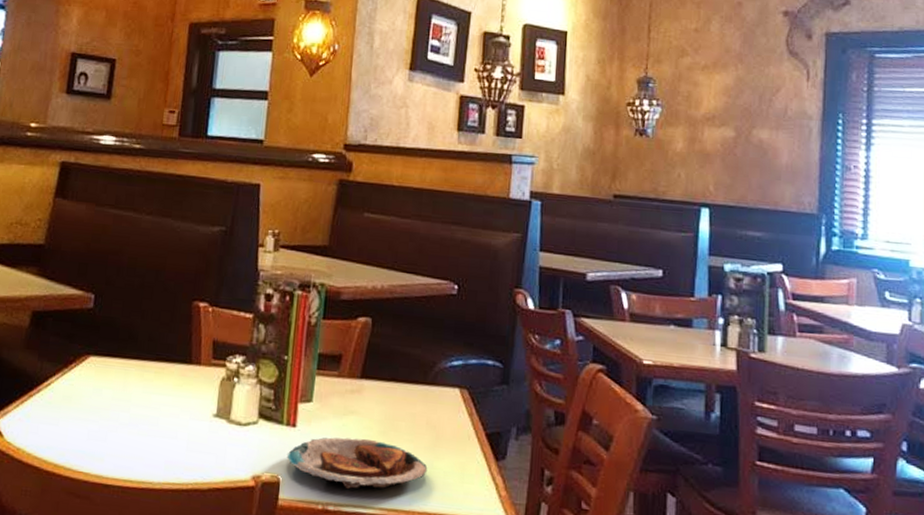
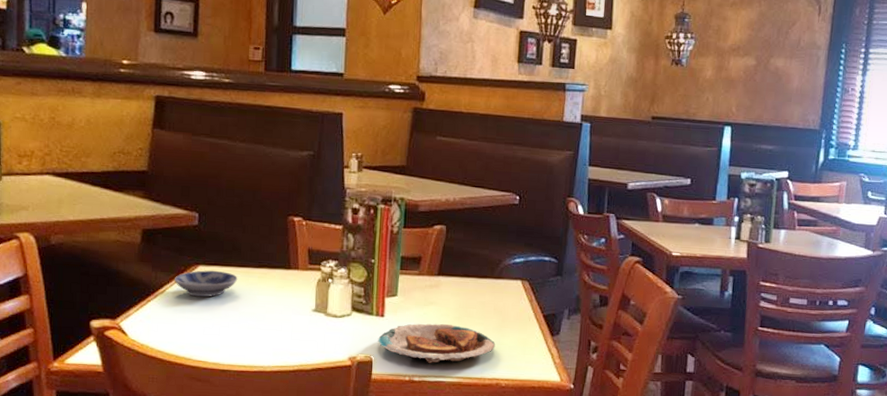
bowl: none [61,361,132,394] -> present [175,270,238,297]

